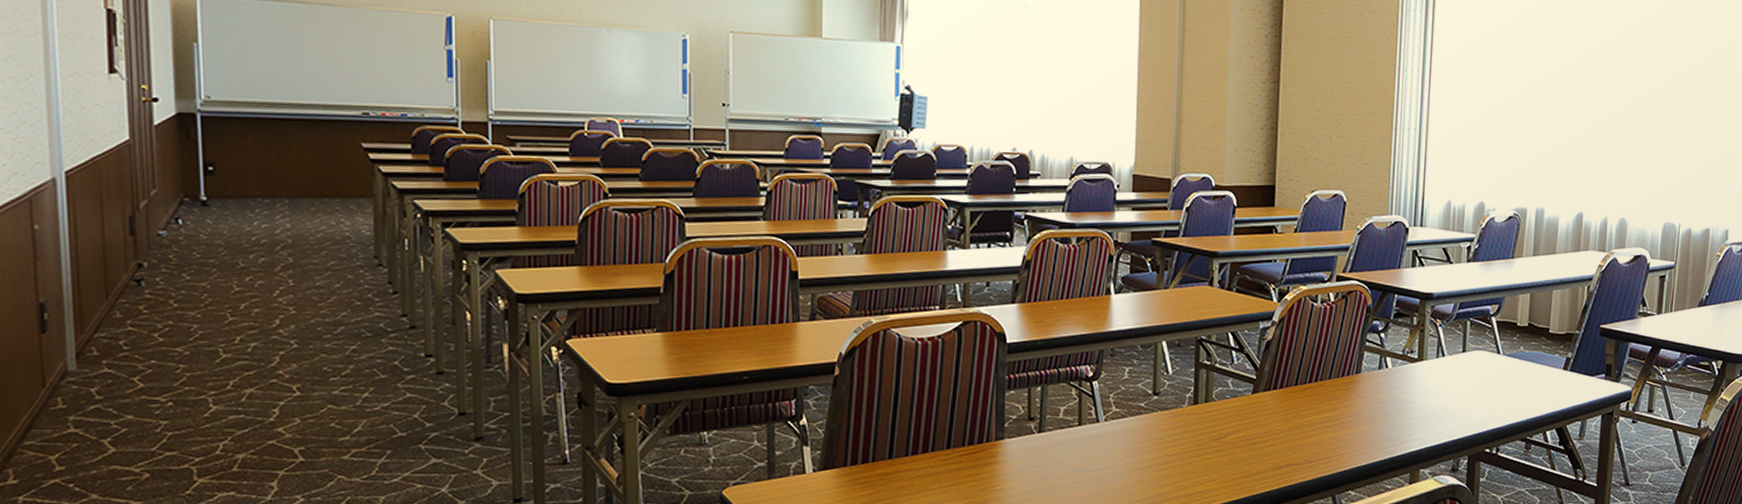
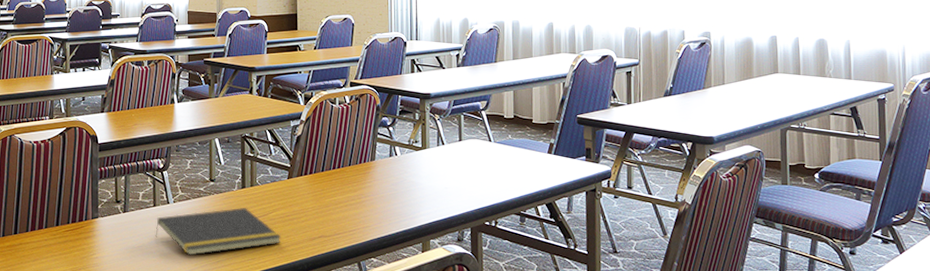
notepad: none [1079,429,1240,487] -> present [155,208,281,256]

